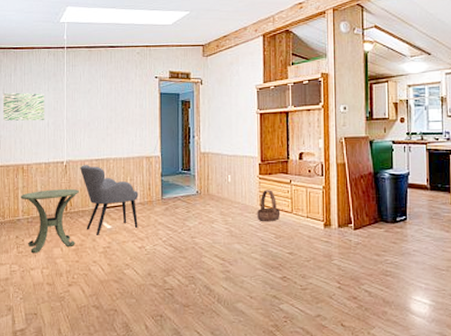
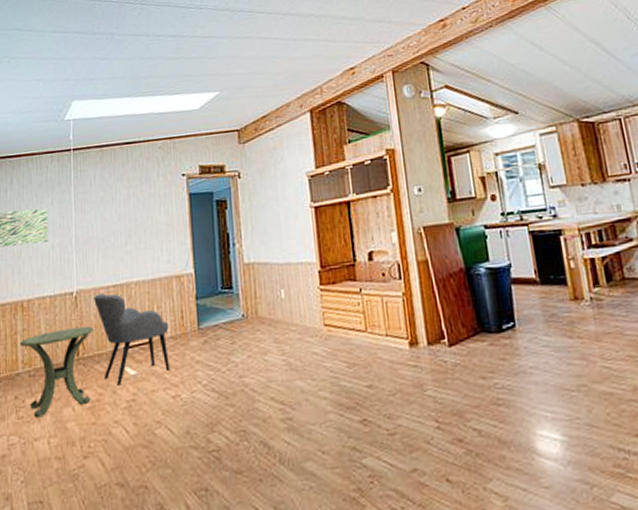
basket: present [257,190,281,222] -> none [321,303,352,348]

